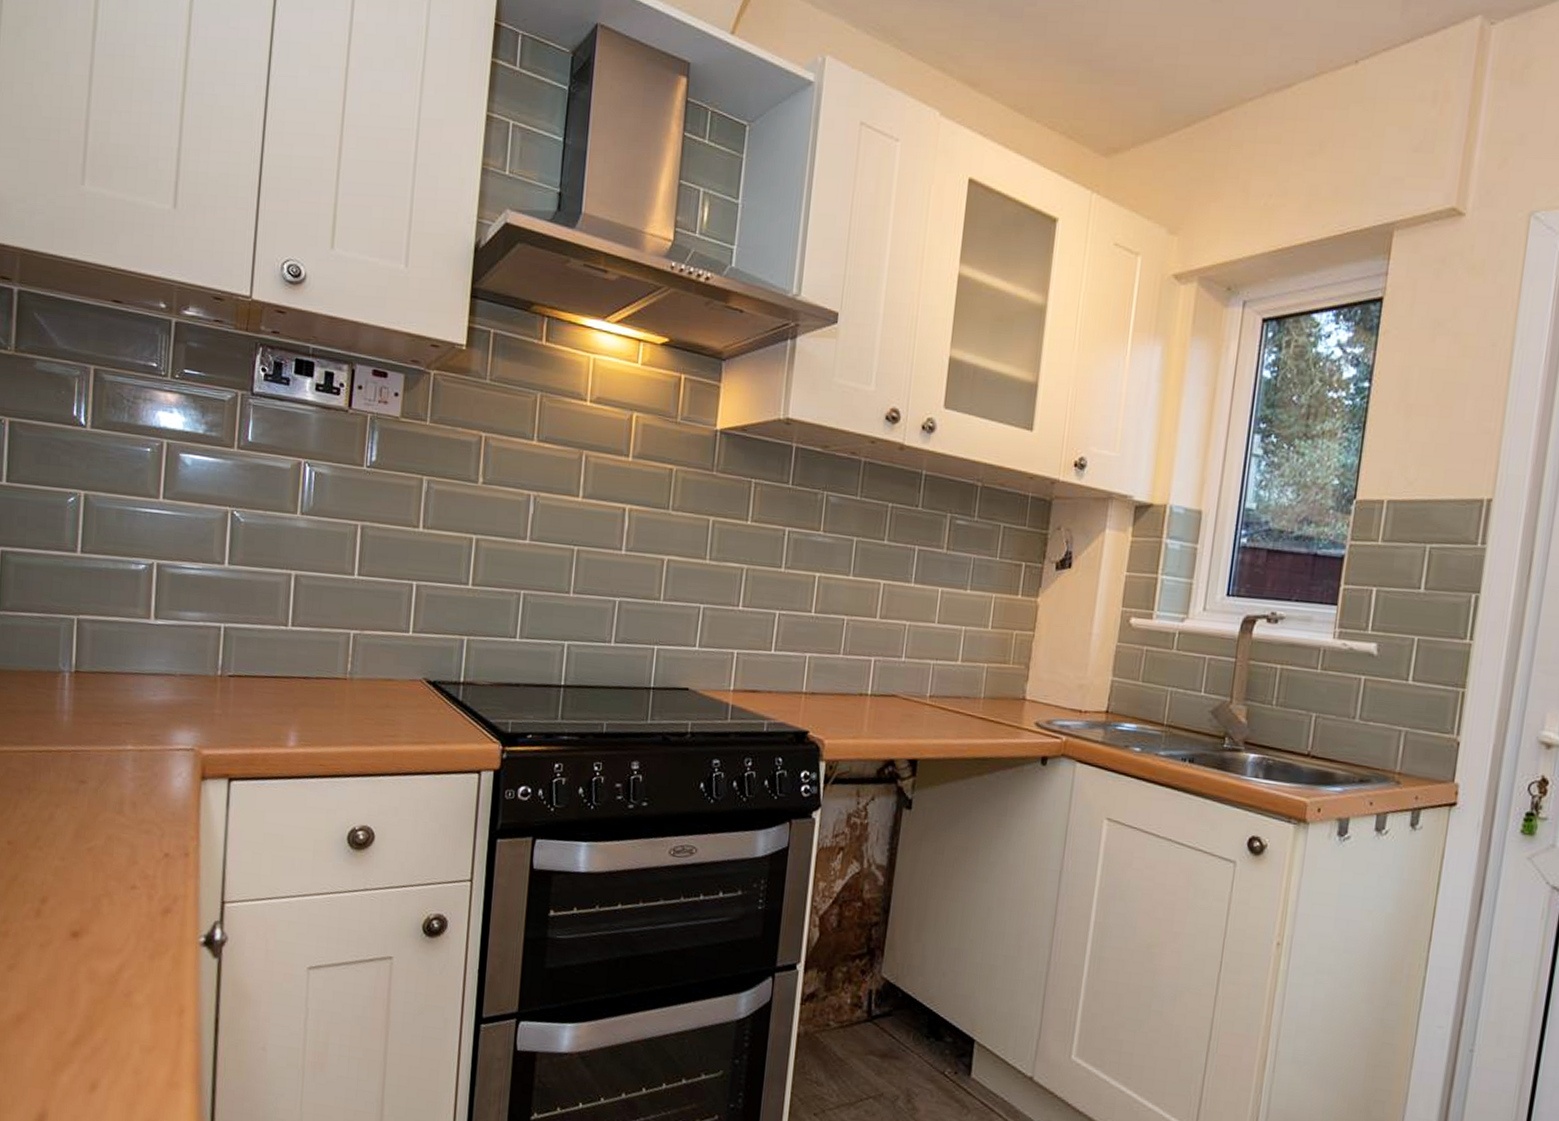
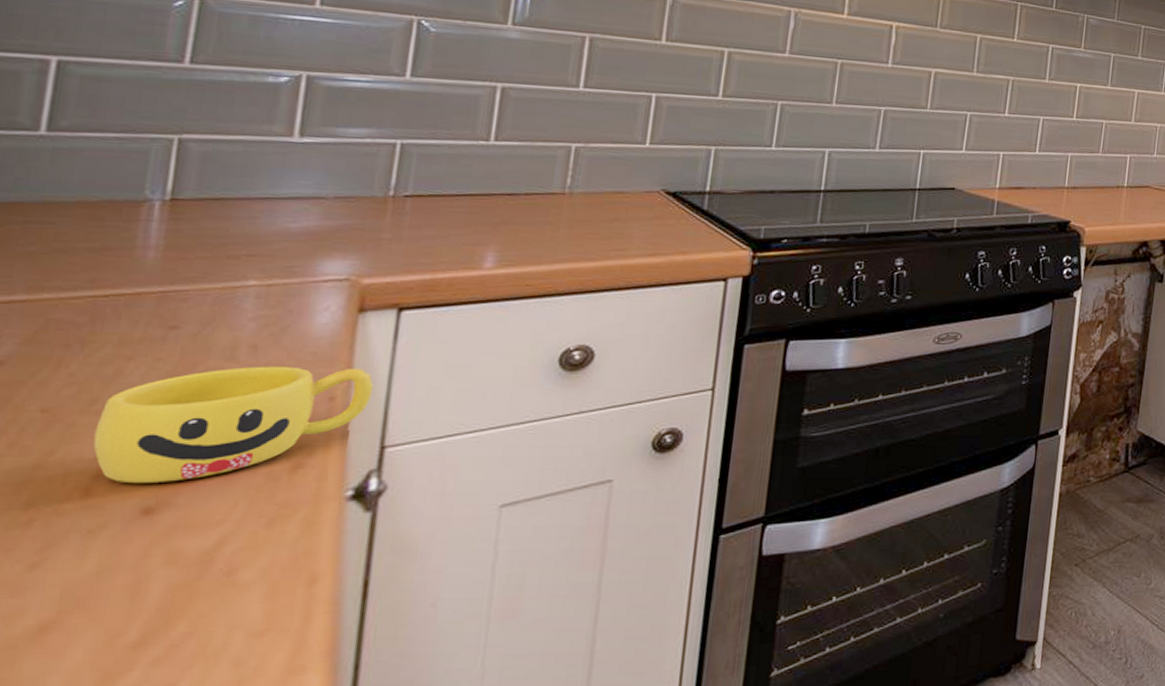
cup: none [39,820,214,912] -> present [93,366,373,484]

